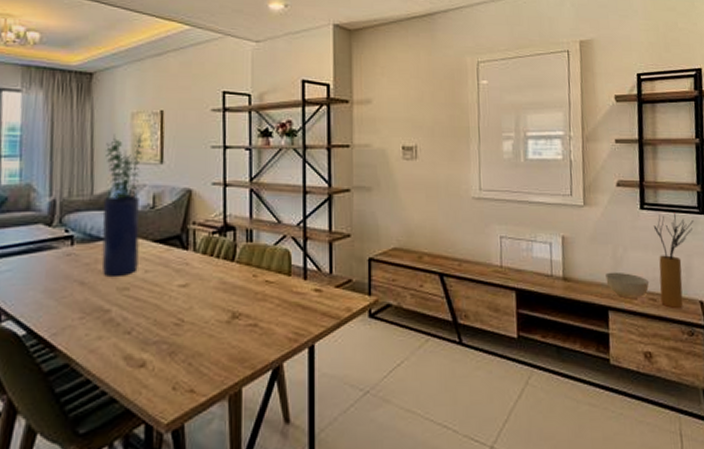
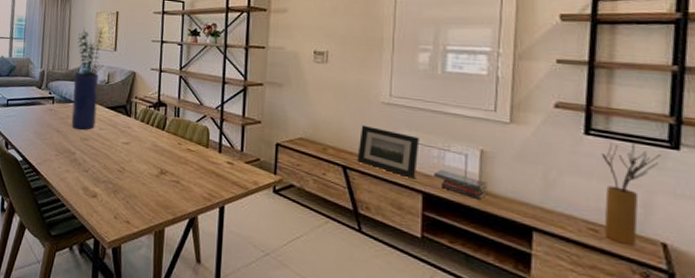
picture frame: none [453,224,510,276] -> present [357,125,420,179]
books: none [524,262,570,287] -> present [434,169,487,200]
bowl: present [605,272,650,299] -> none [532,193,591,226]

